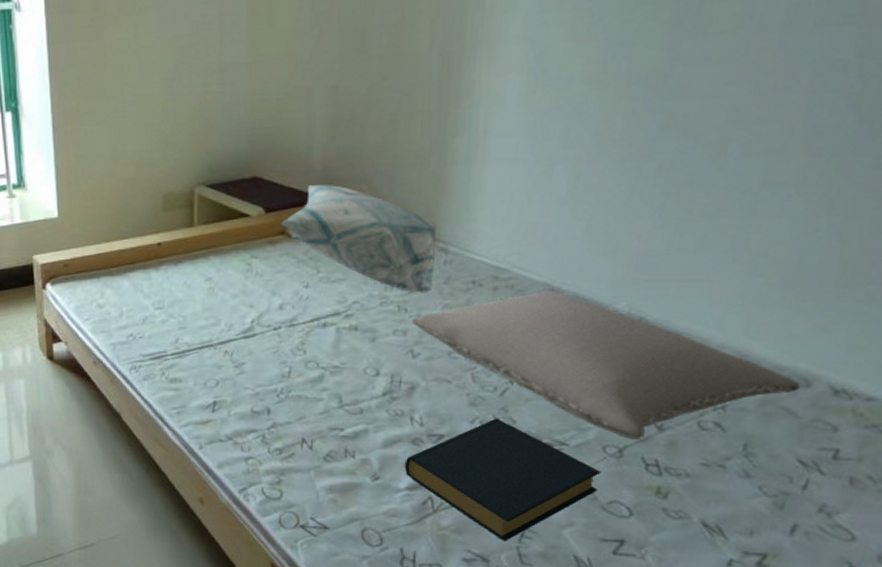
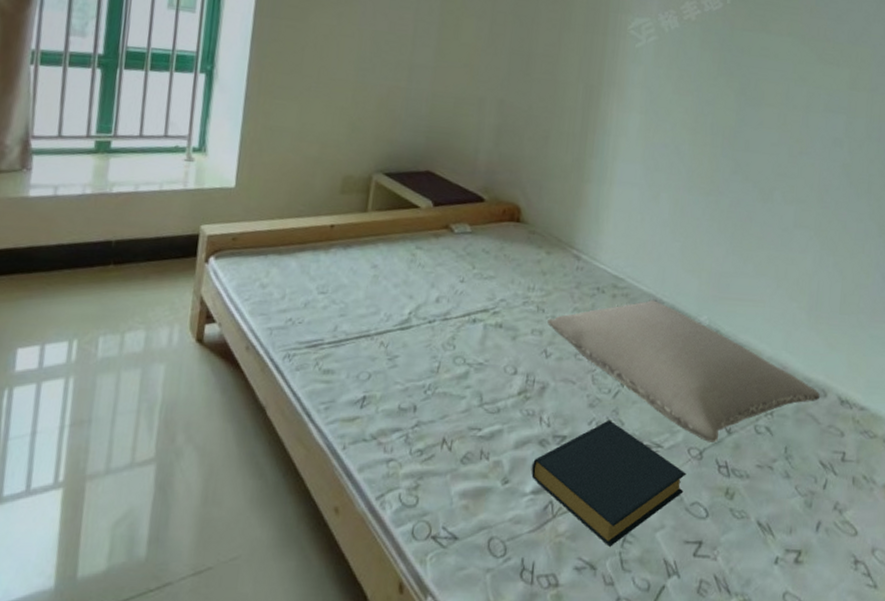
decorative pillow: present [281,184,438,293] -> none [446,184,573,296]

